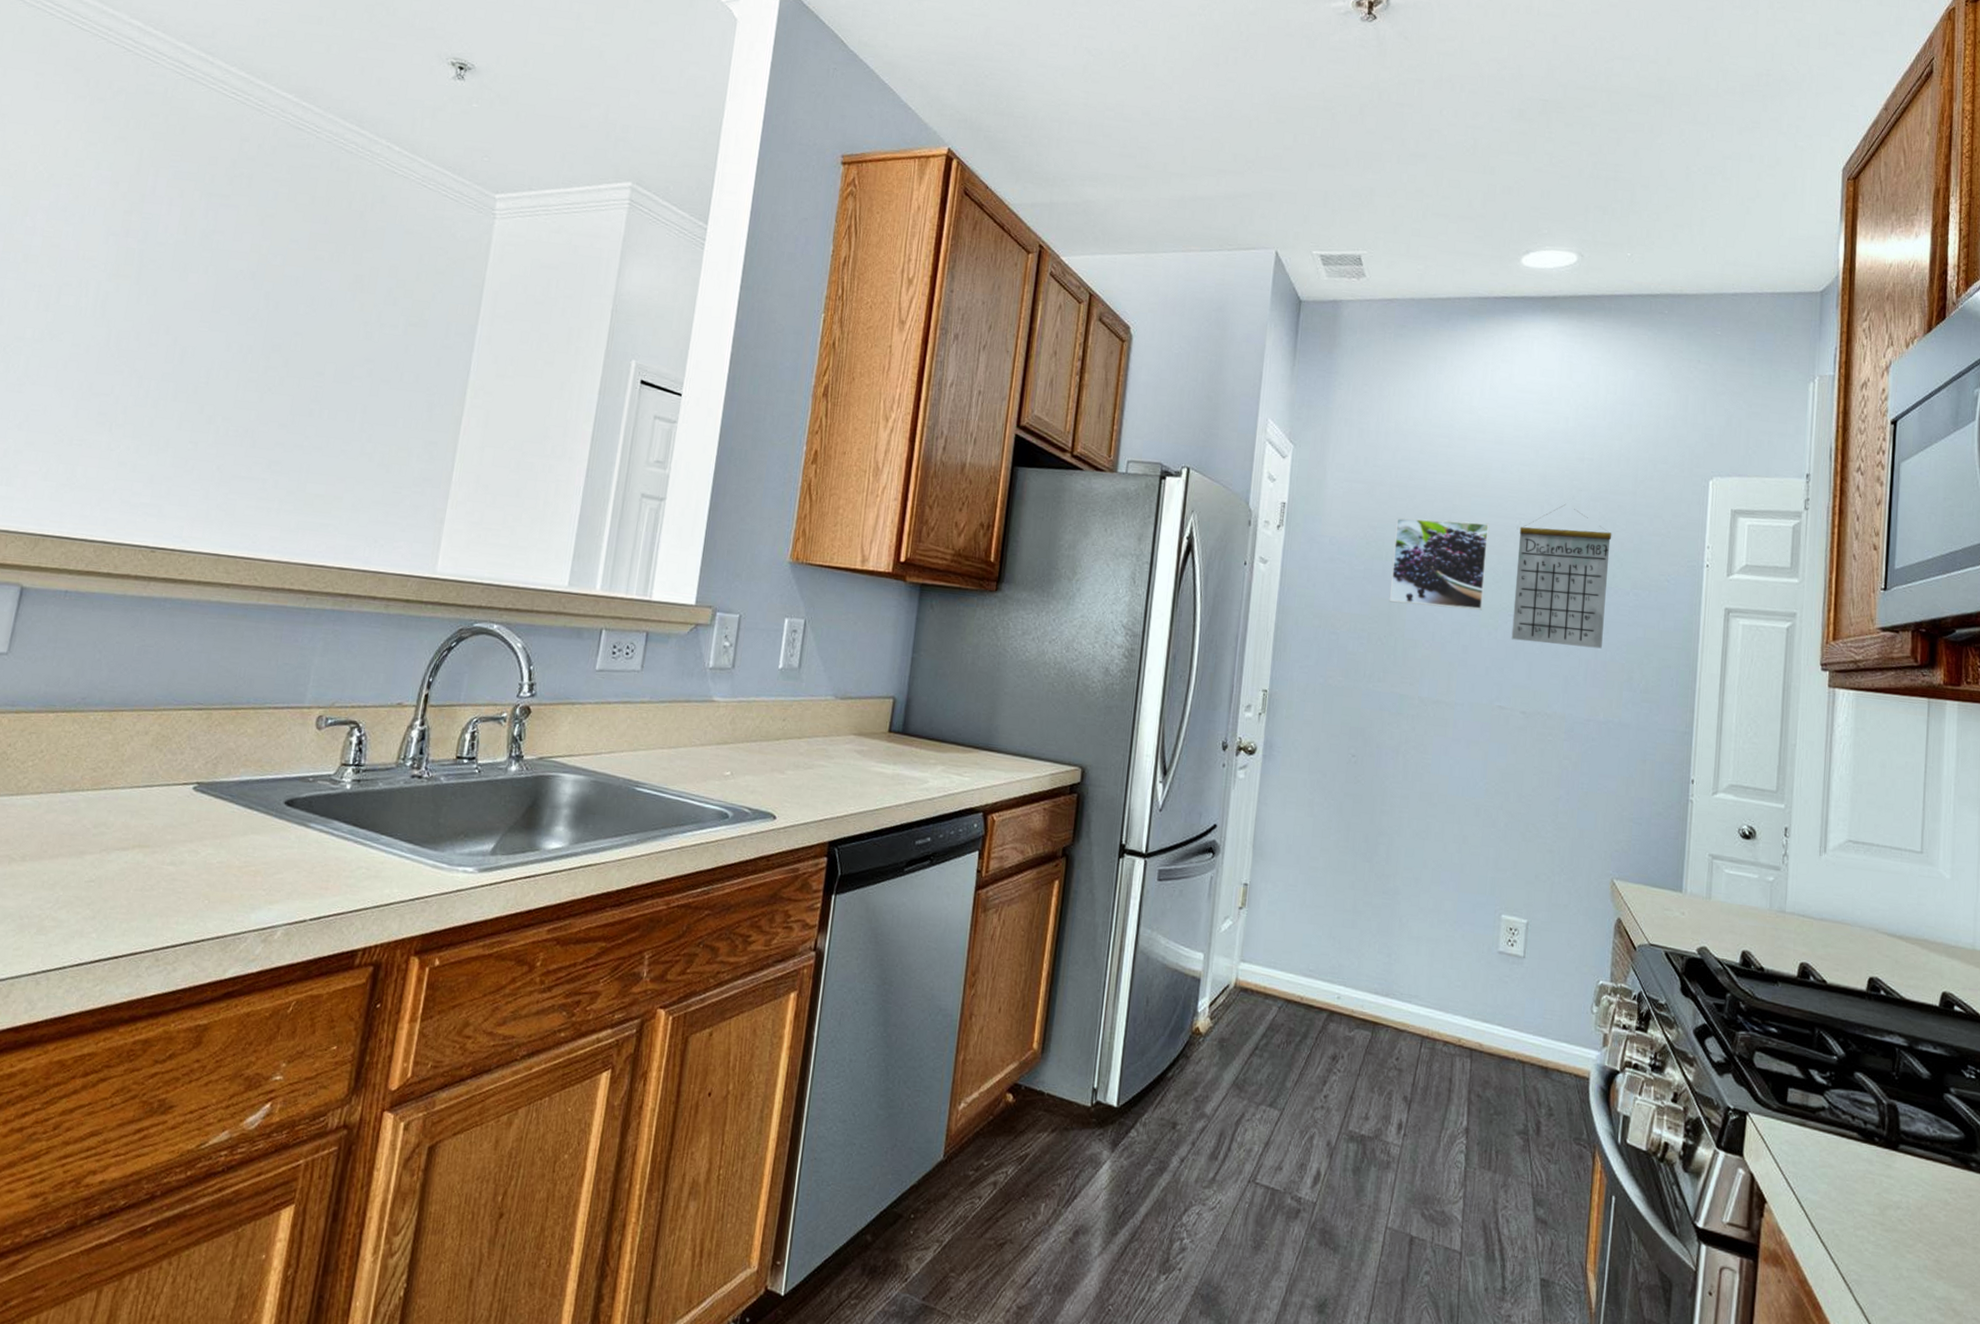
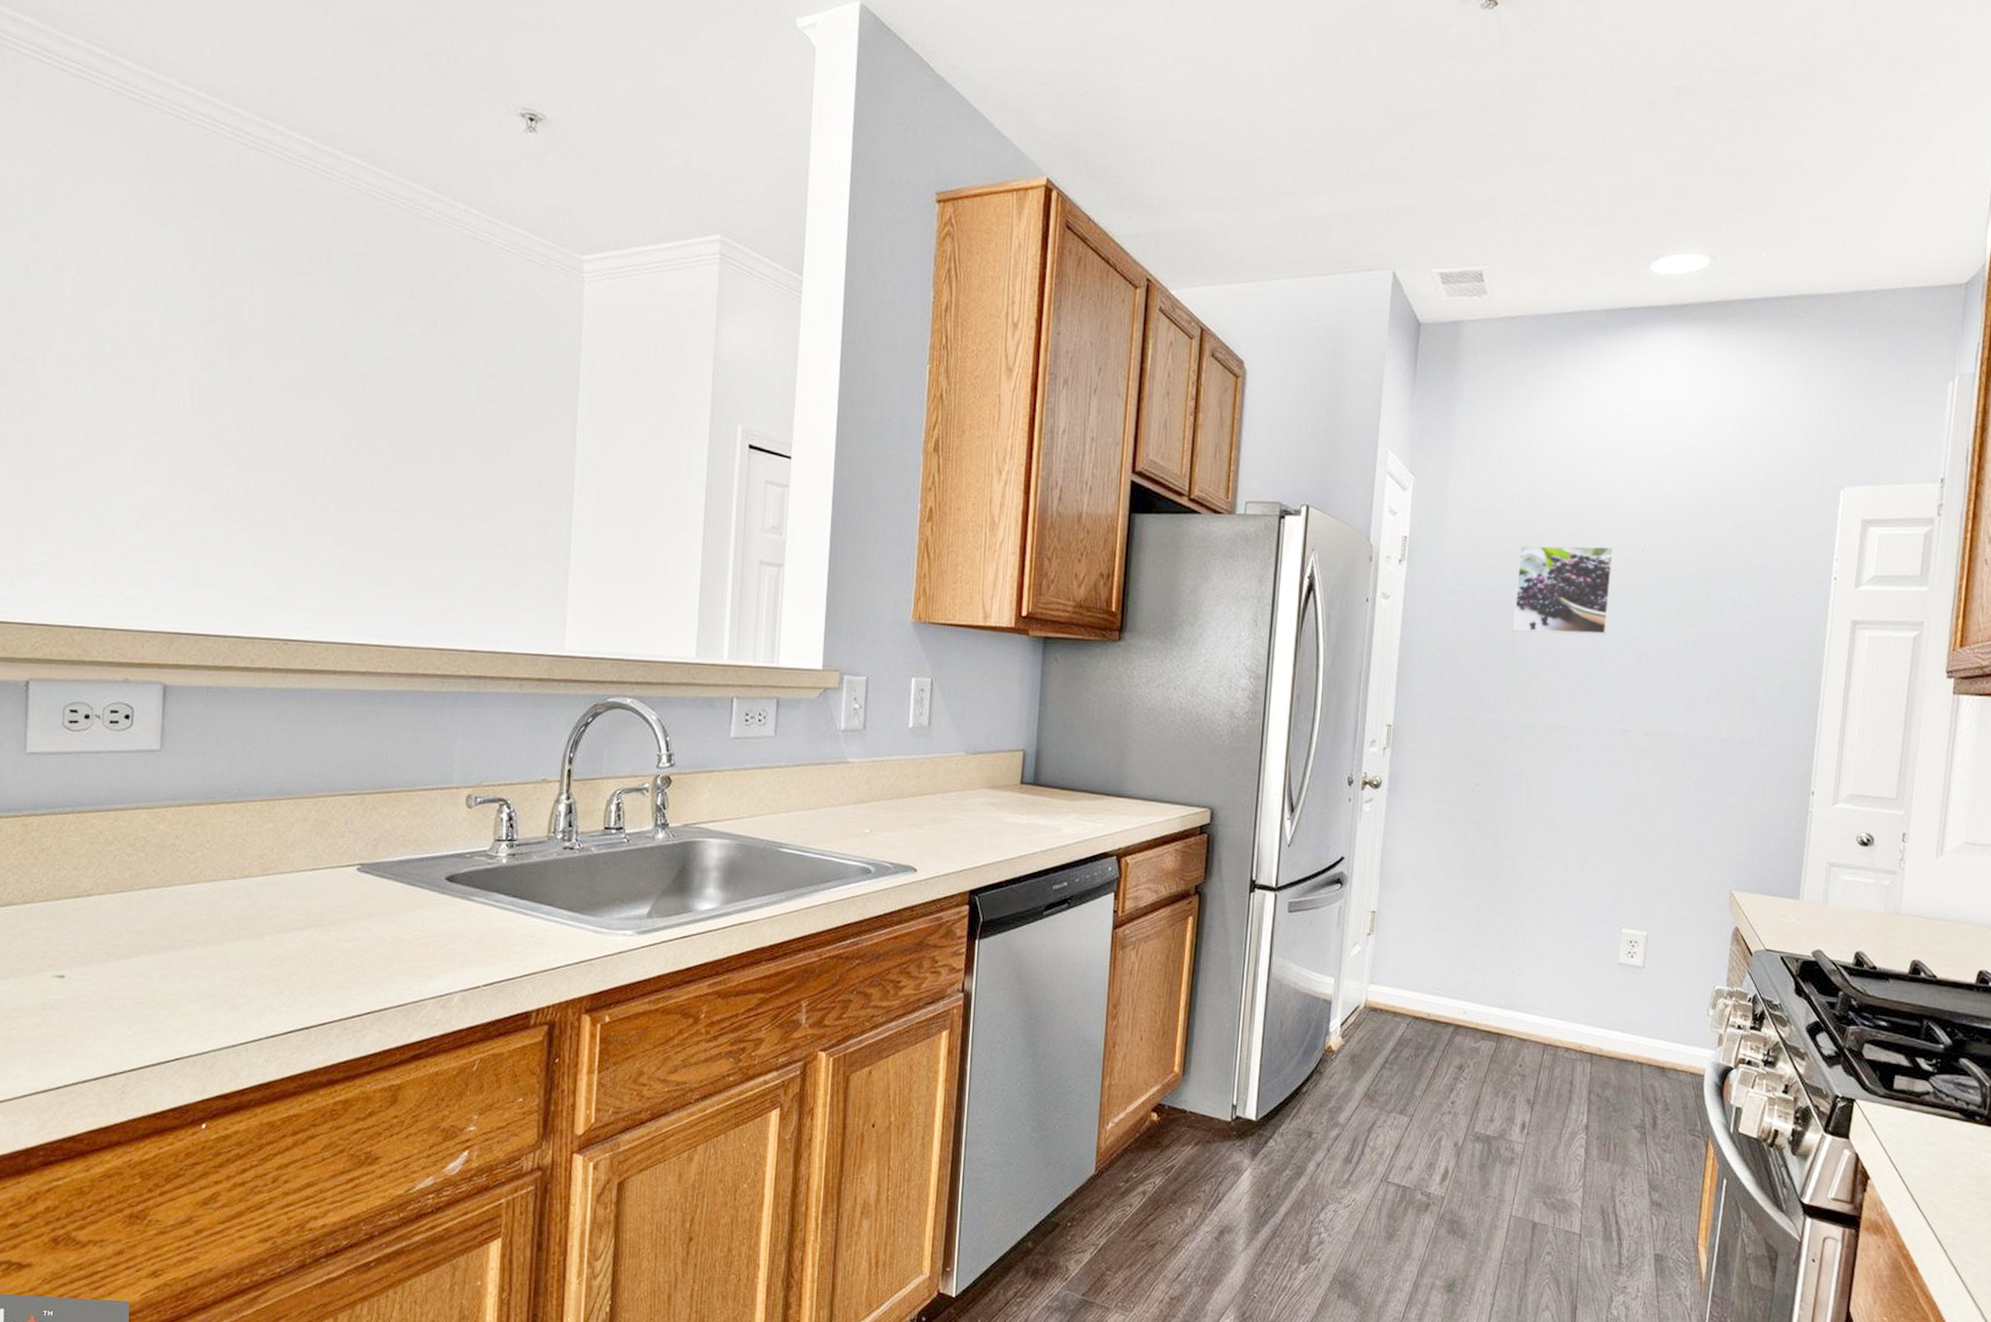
calendar: present [1511,504,1612,649] -> none [1635,523,1739,667]

